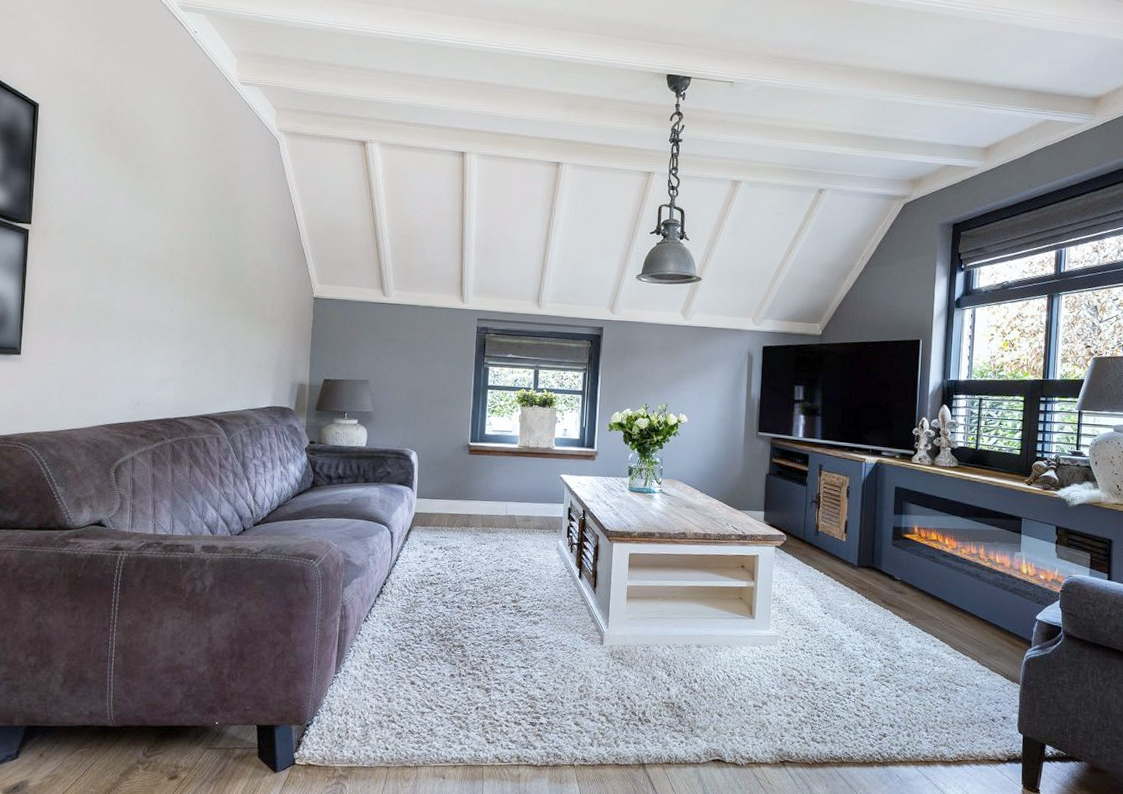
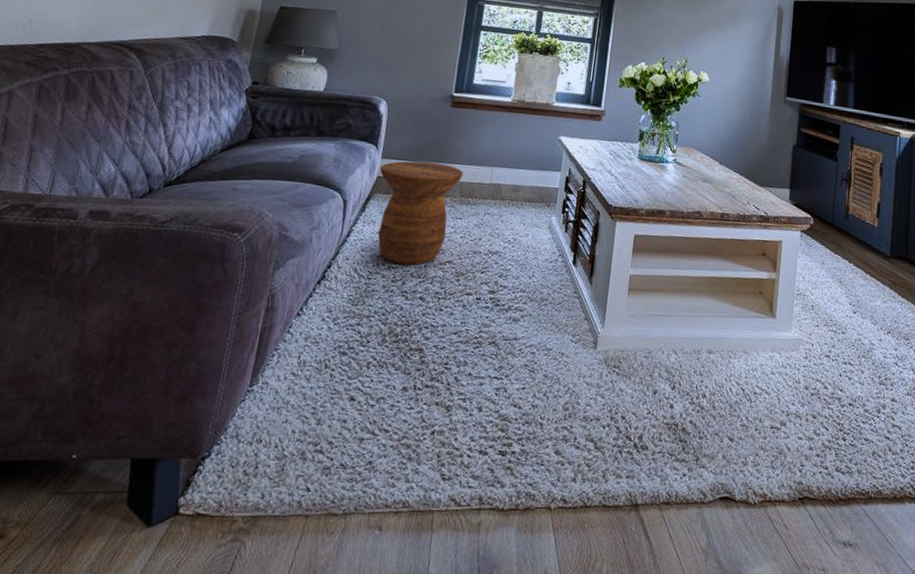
side table: none [416,499,483,581] -> present [378,161,463,265]

